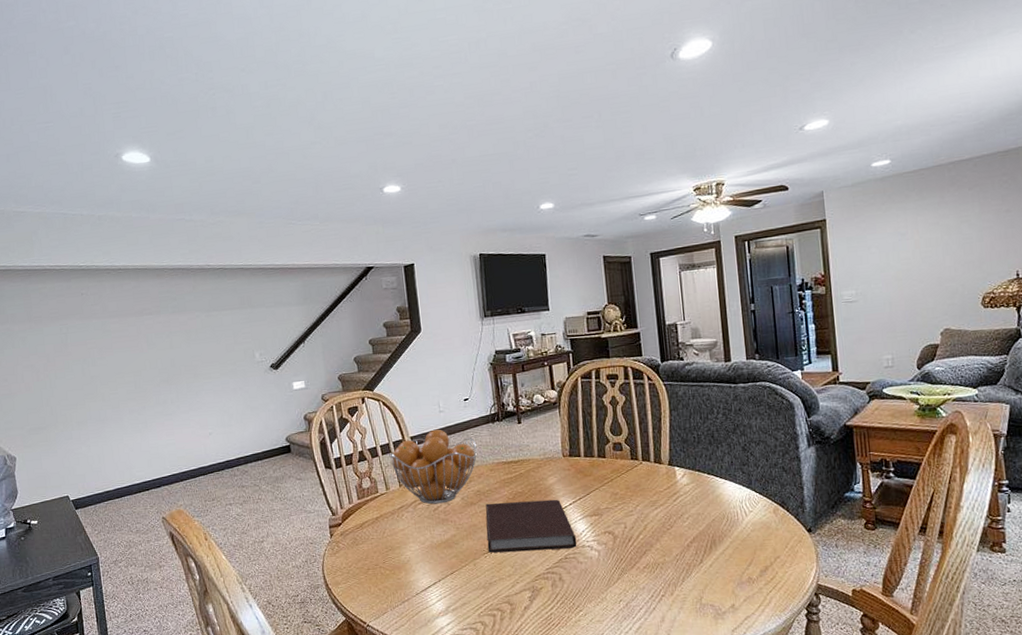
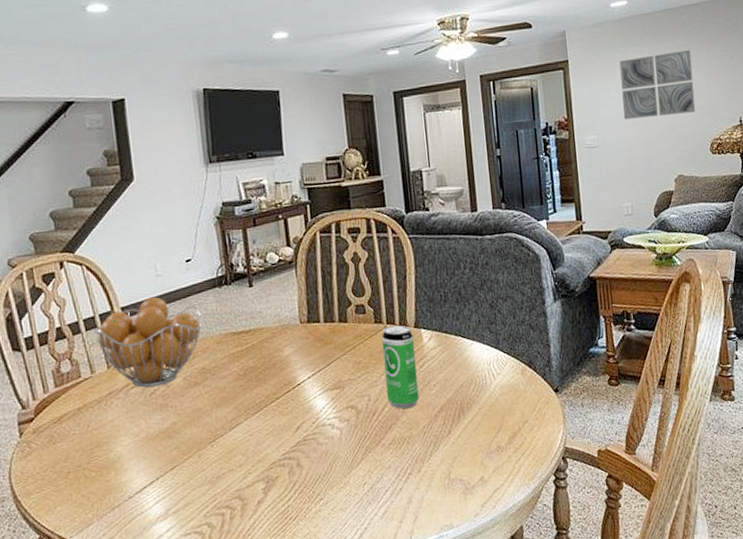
notebook: present [485,499,577,553] -> none [212,372,317,441]
beverage can: none [637,462,673,538] -> present [382,325,419,409]
wall art: none [881,205,966,275] -> present [619,50,696,120]

